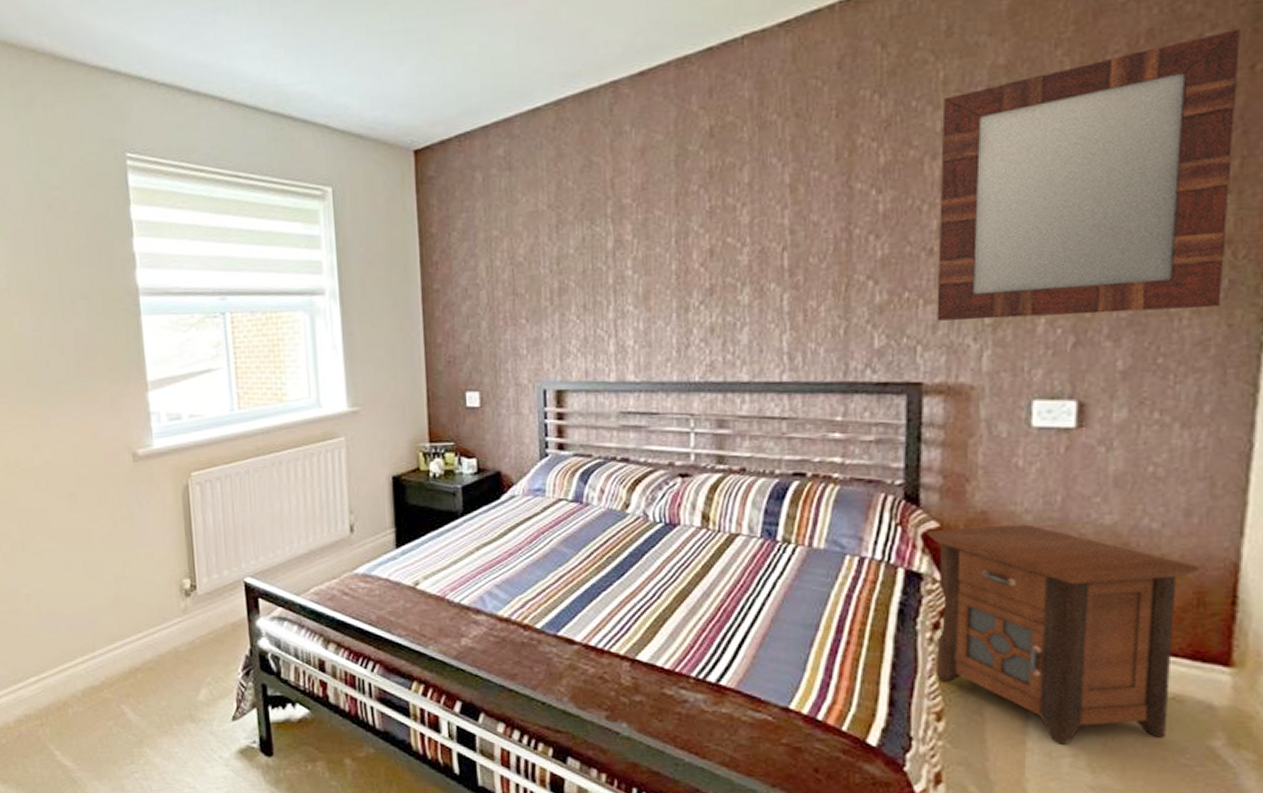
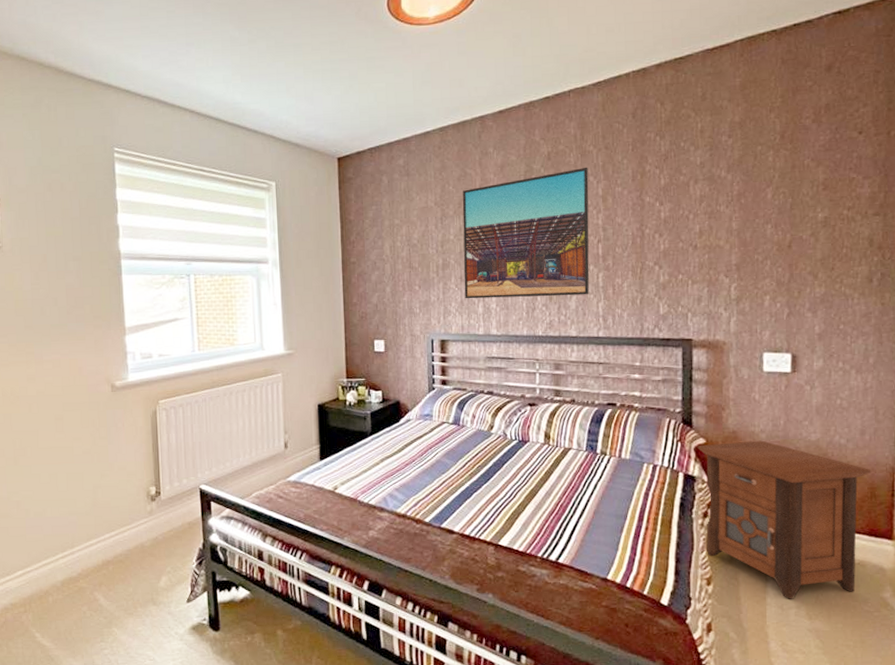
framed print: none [586,144,770,335] -> present [462,167,590,299]
home mirror: present [936,29,1240,321] -> none [700,108,881,296]

